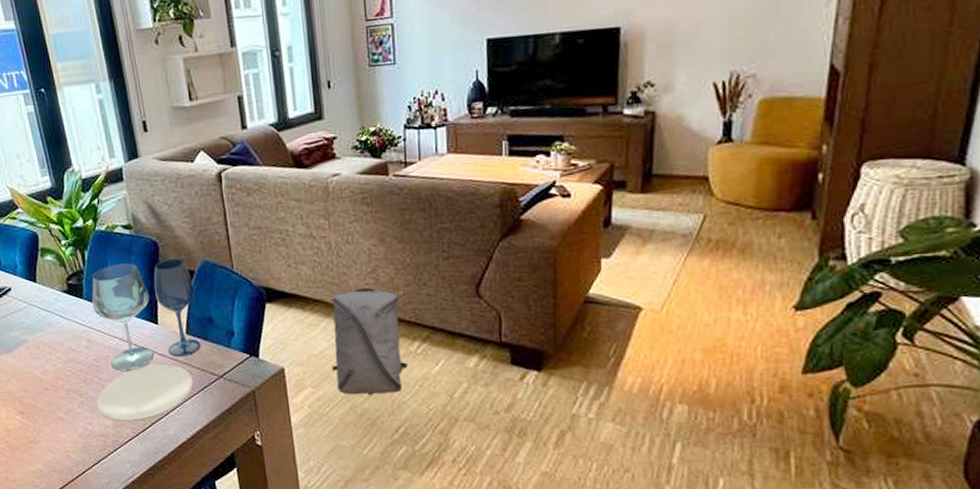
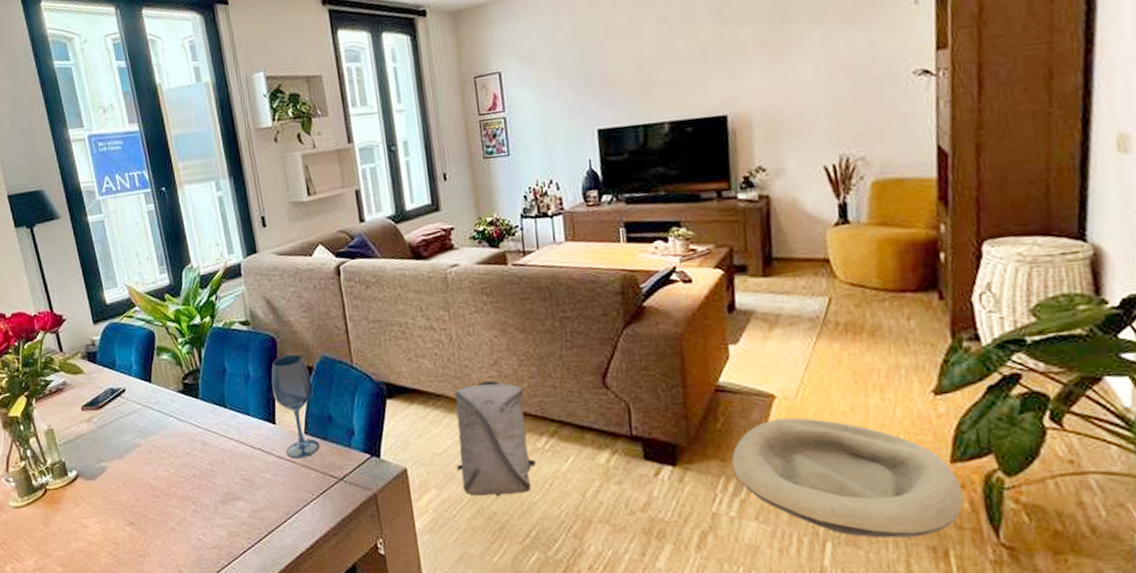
wine glass: present [92,263,154,371] -> none [208,361,271,475]
plate: present [96,364,194,422] -> none [210,467,312,531]
dog bed: none [595,329,810,440] -> present [732,417,964,539]

